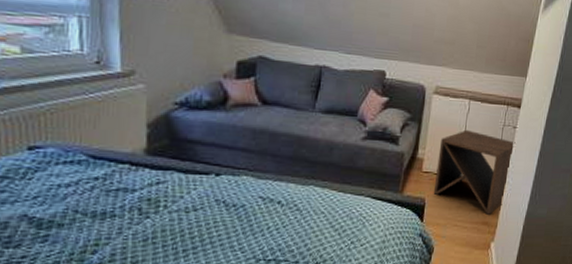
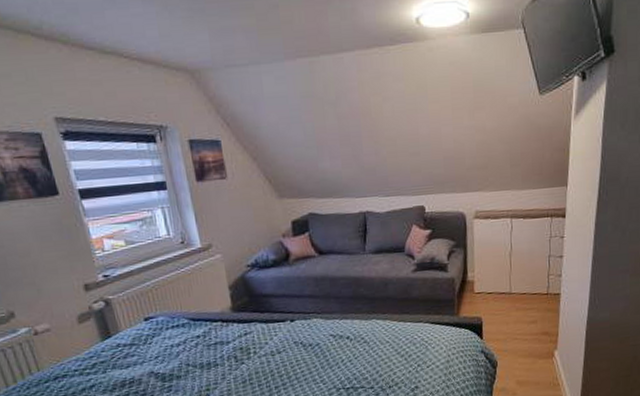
side table: present [433,129,516,215] -> none [488,247,565,325]

